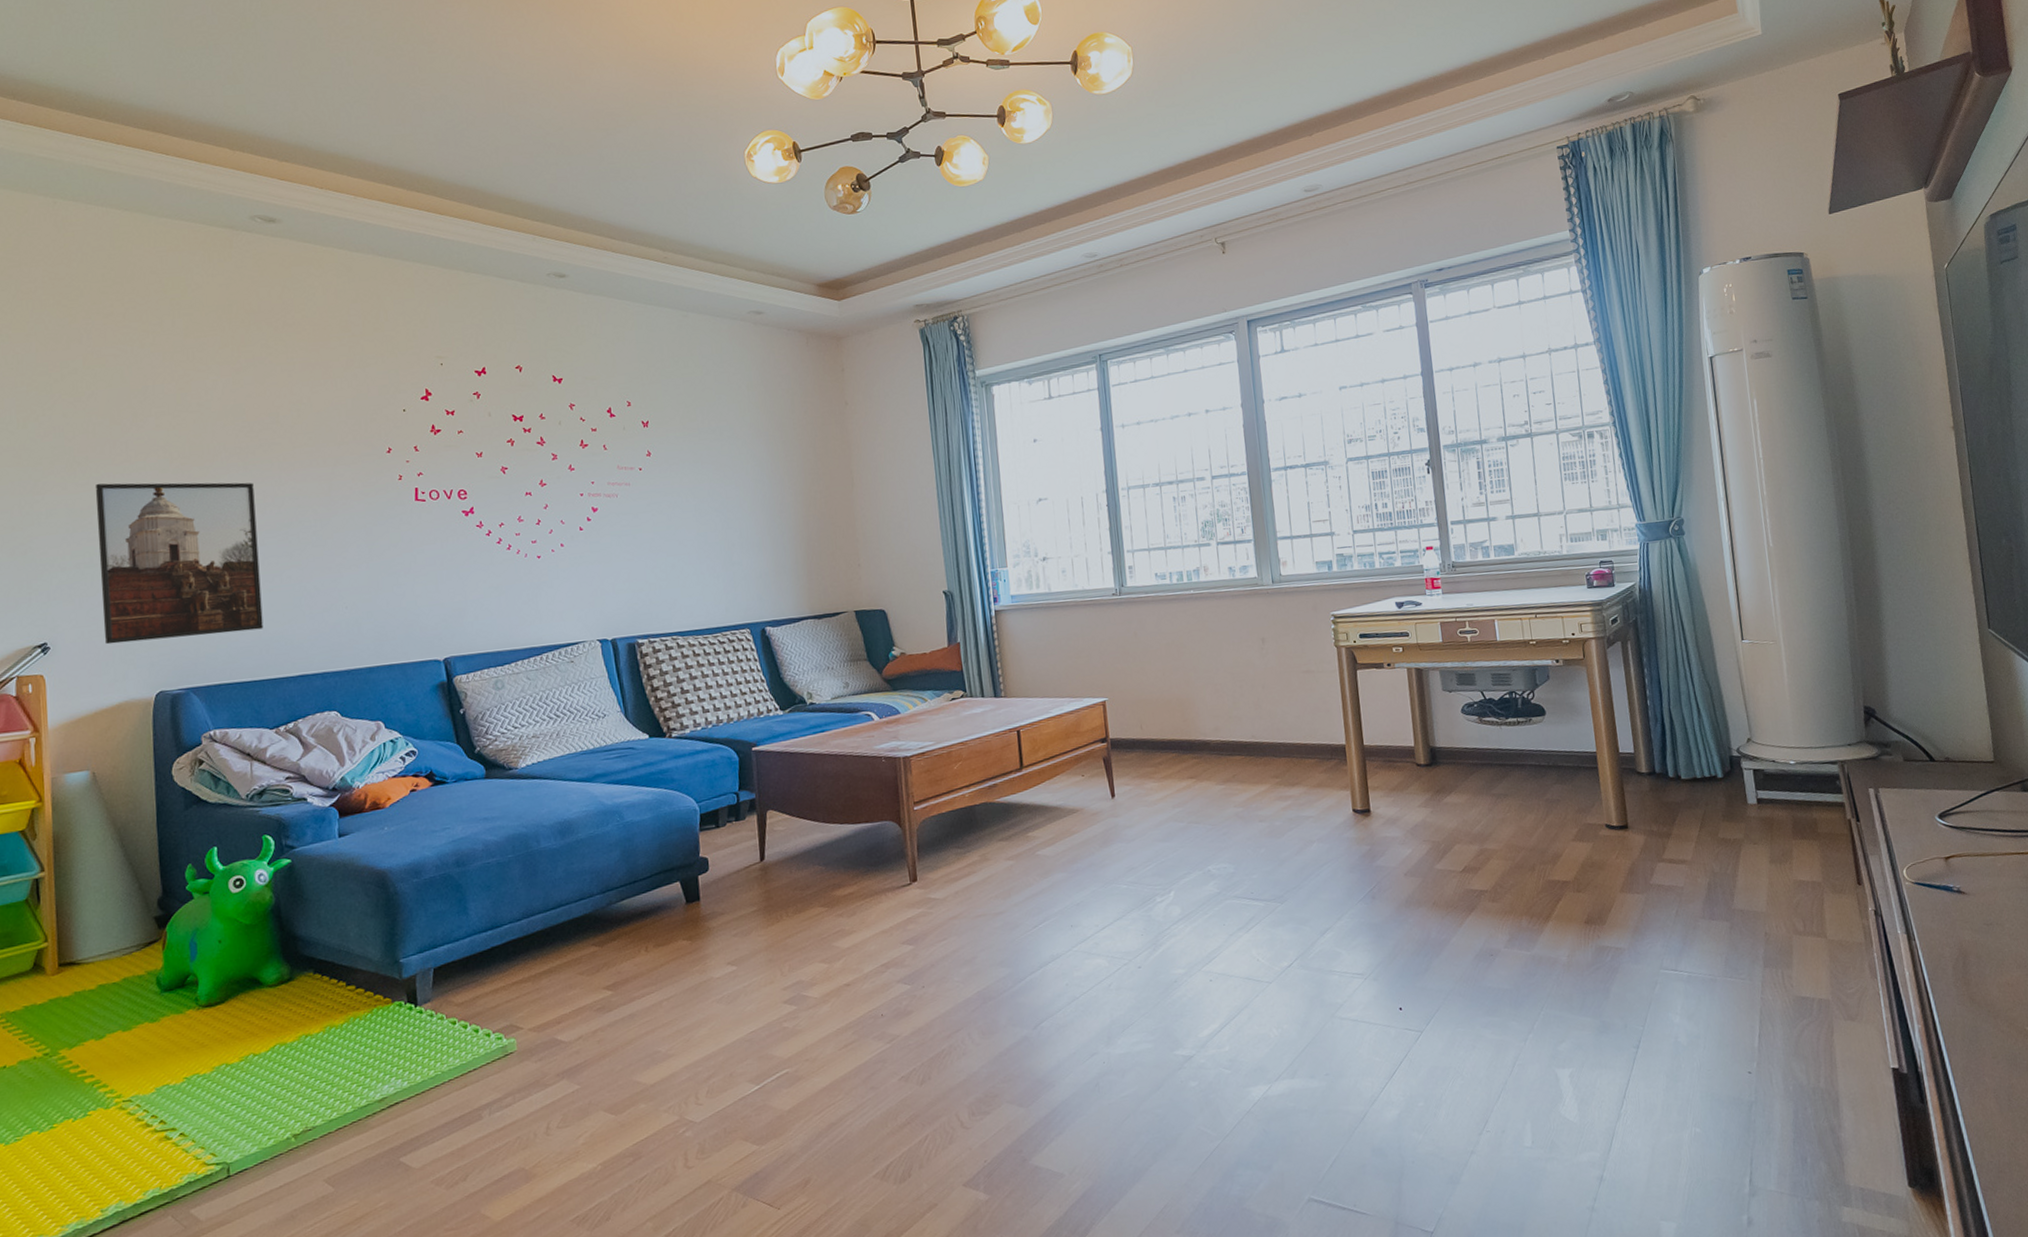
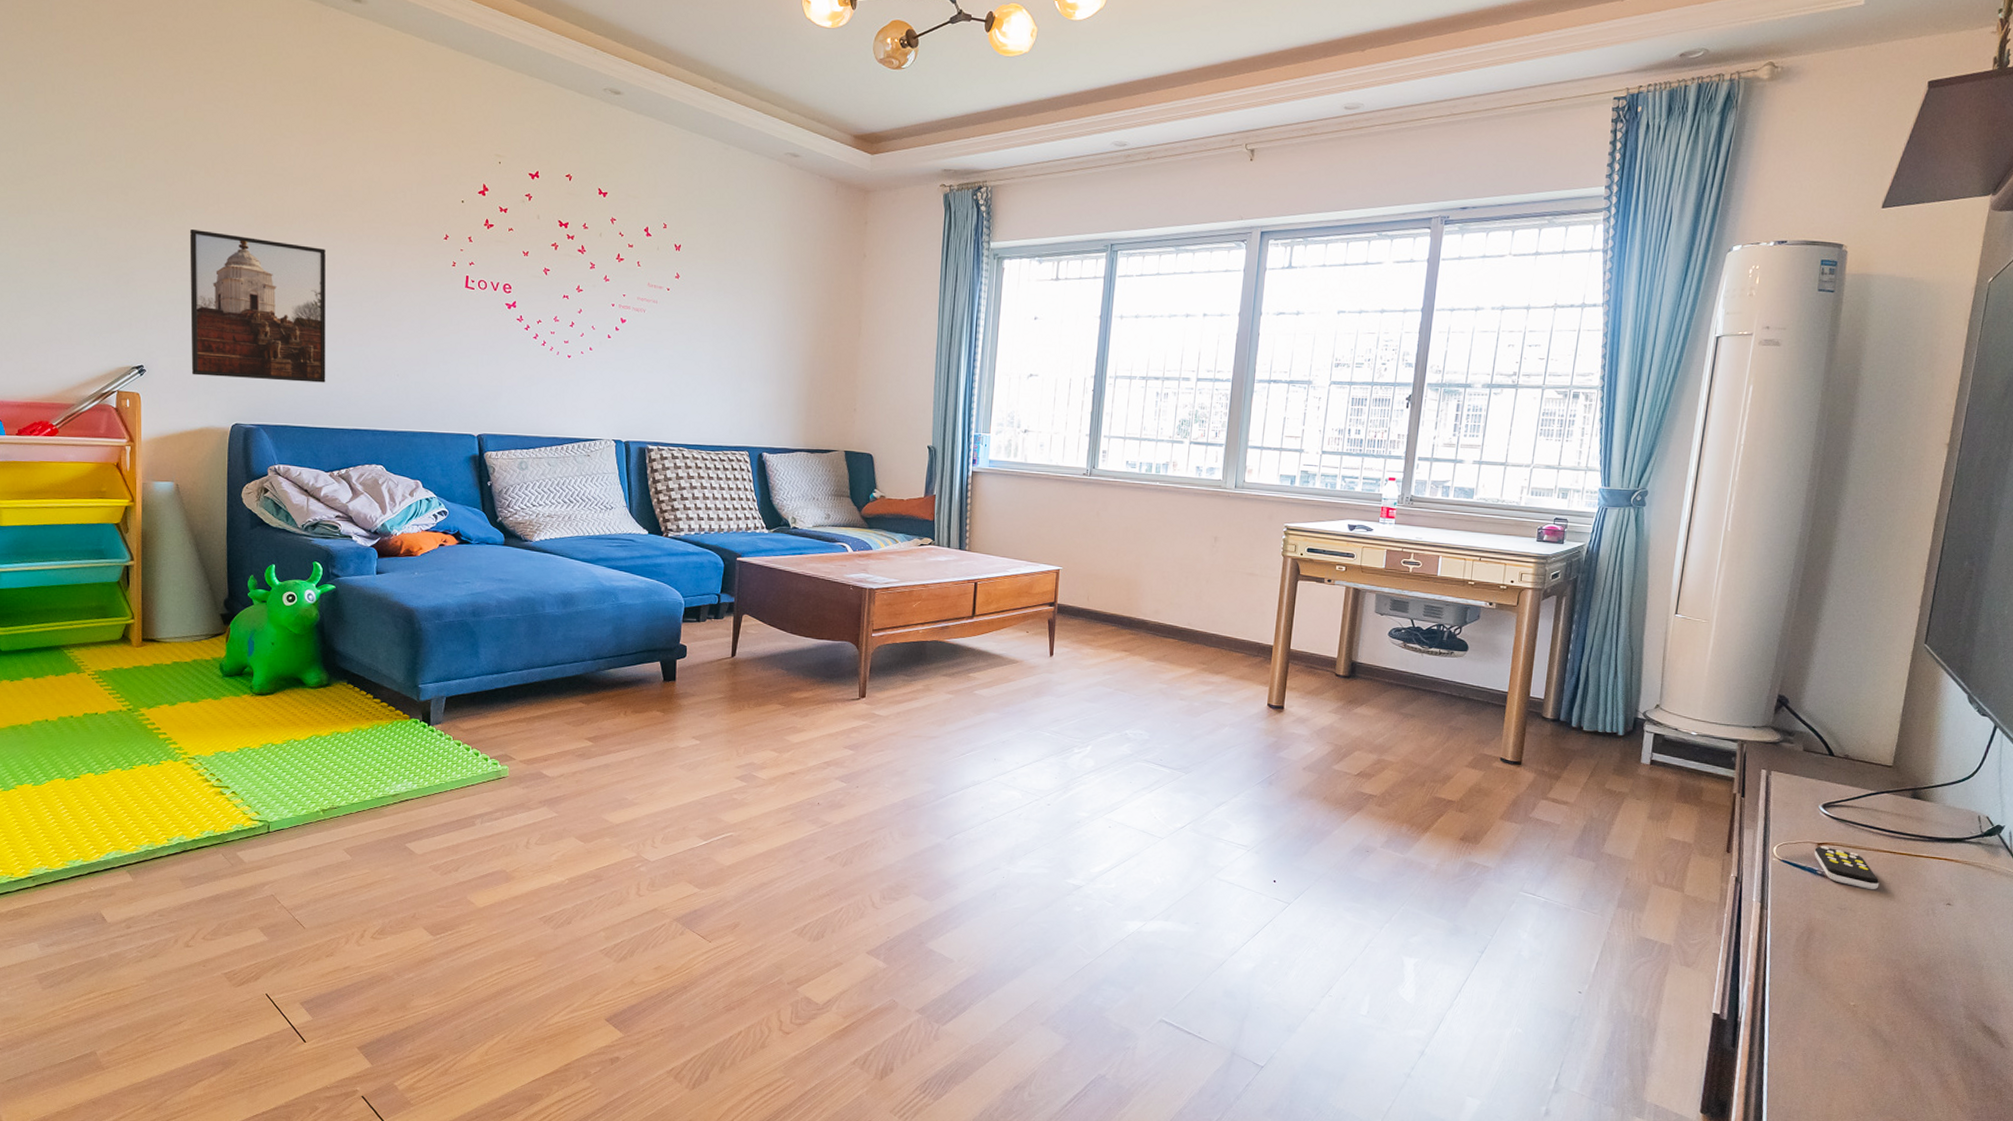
remote control: none [1943,859,2018,899] -> present [1814,846,1880,890]

